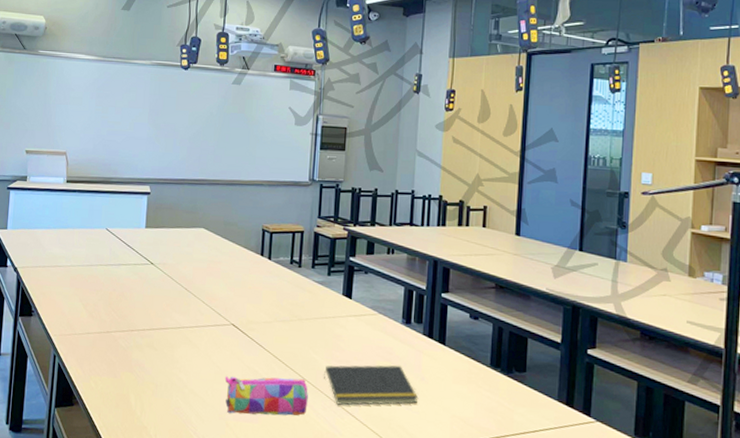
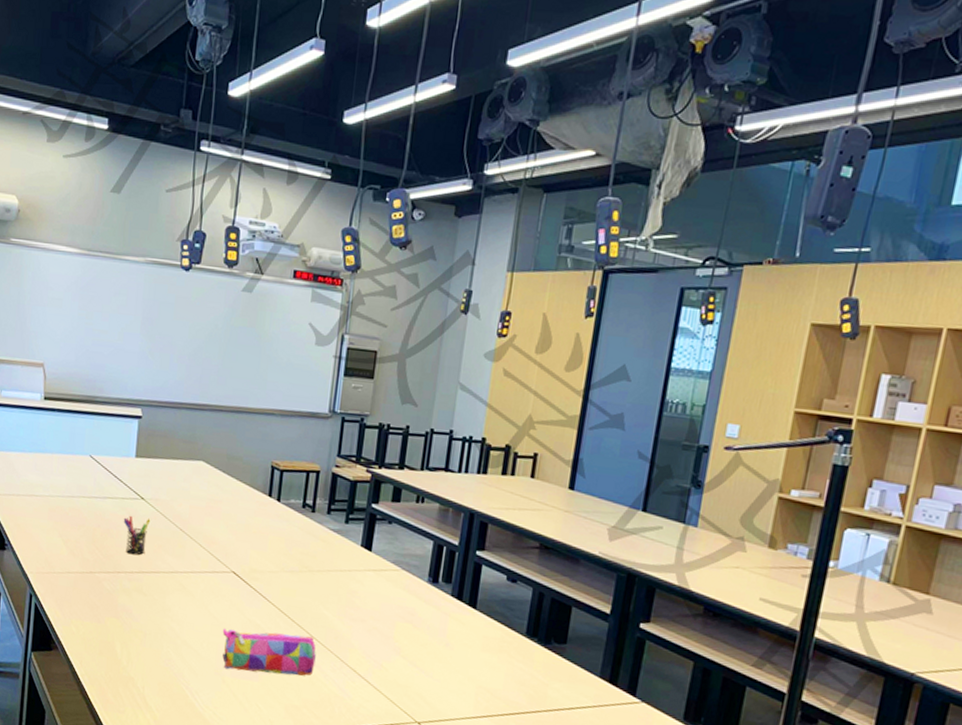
pen holder: none [135,279,160,314] -> present [123,515,151,556]
notepad: present [324,364,419,405] -> none [335,623,441,672]

